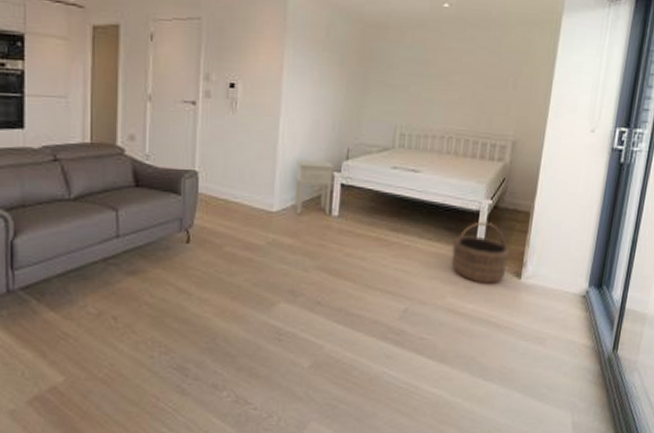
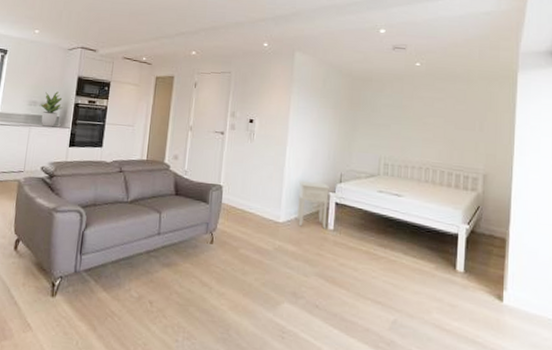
basket: present [451,221,510,285] -> none [434,243,490,305]

